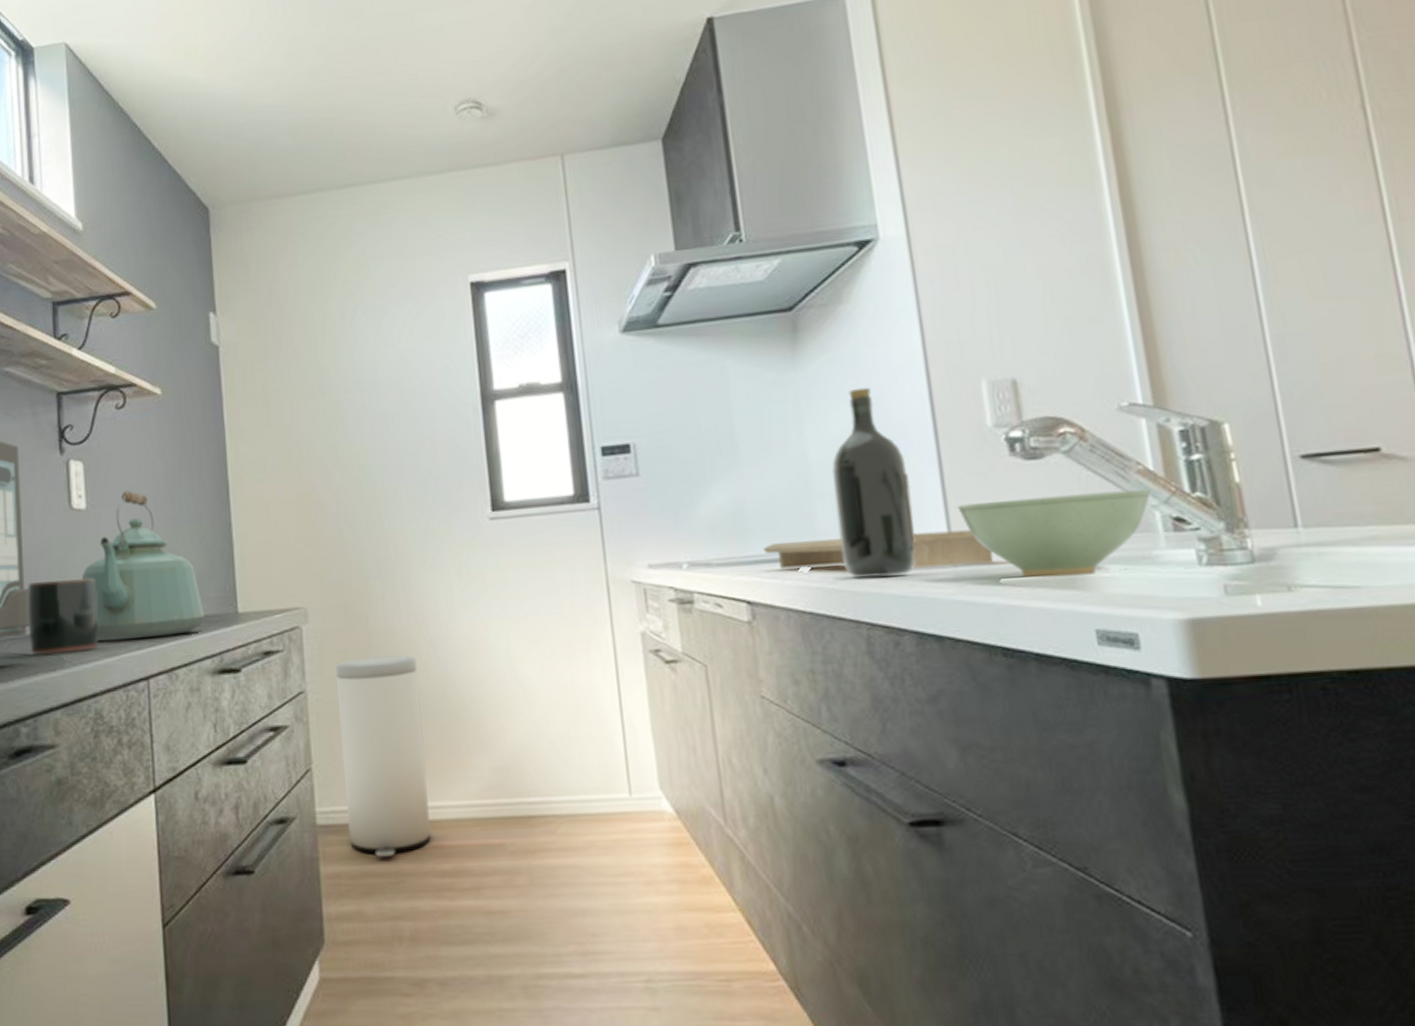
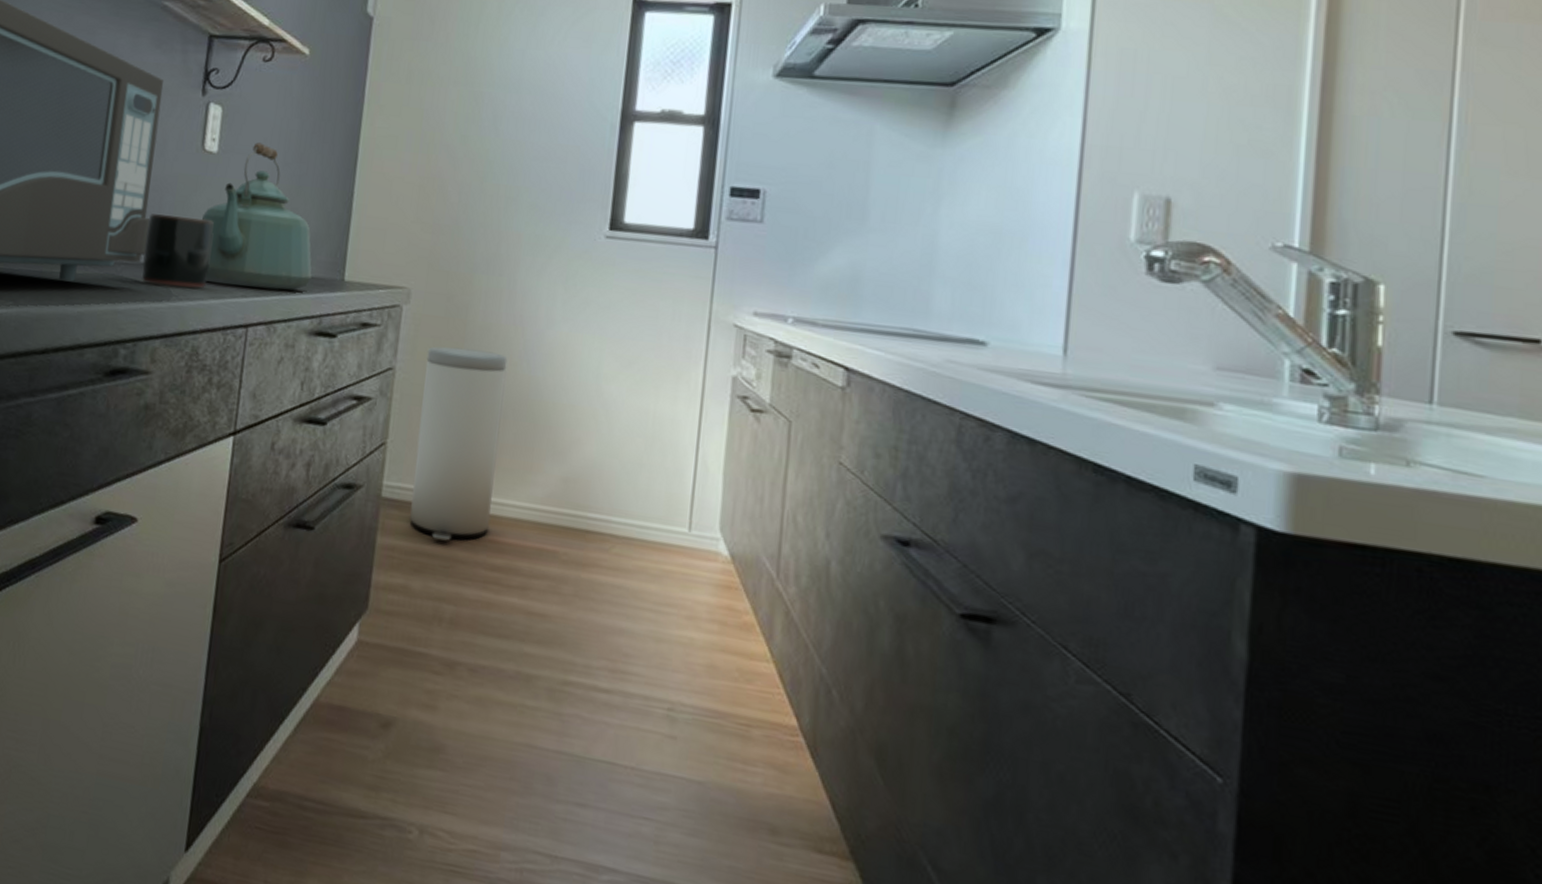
cutting board: present [763,529,993,570] -> none [872,314,1106,379]
wine bottle: present [831,387,917,578] -> none [950,177,1038,373]
bowl: present [957,489,1152,579] -> none [1079,313,1287,410]

